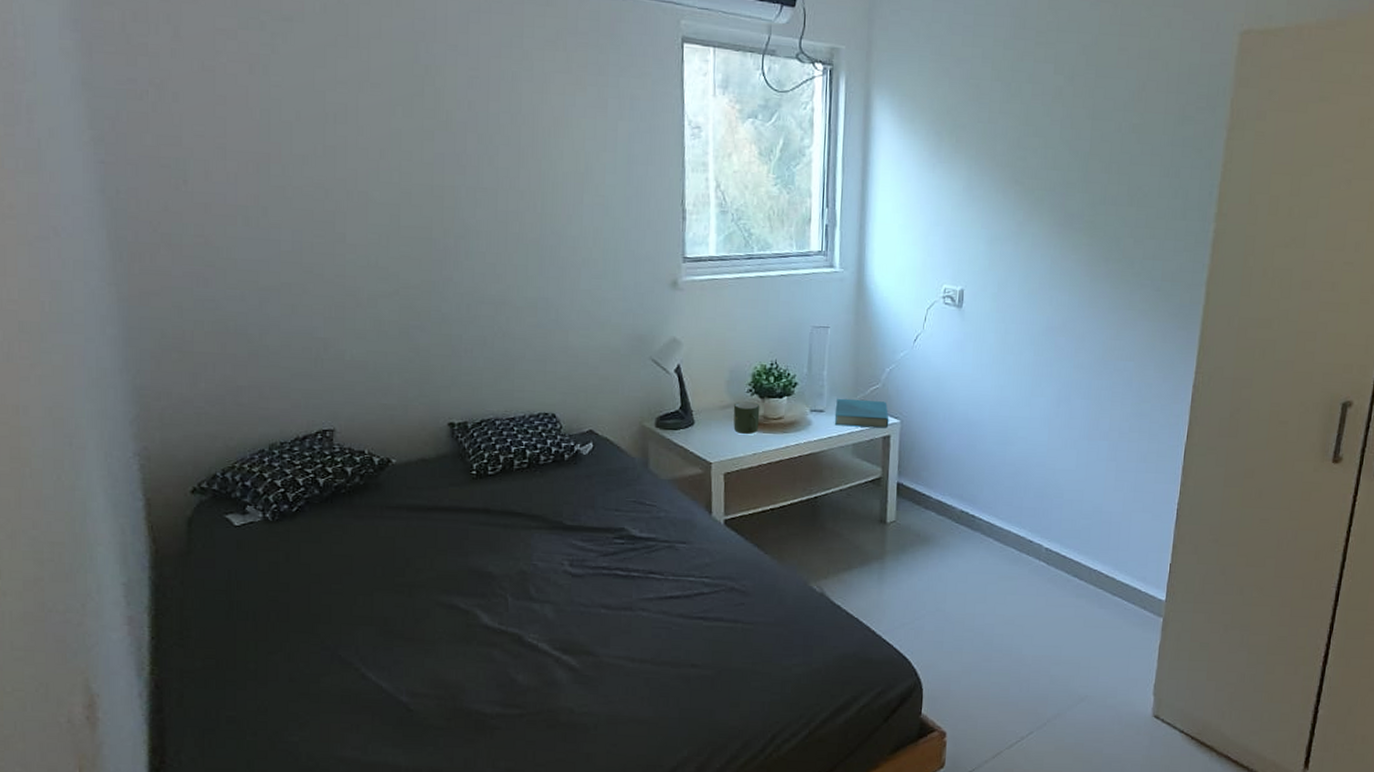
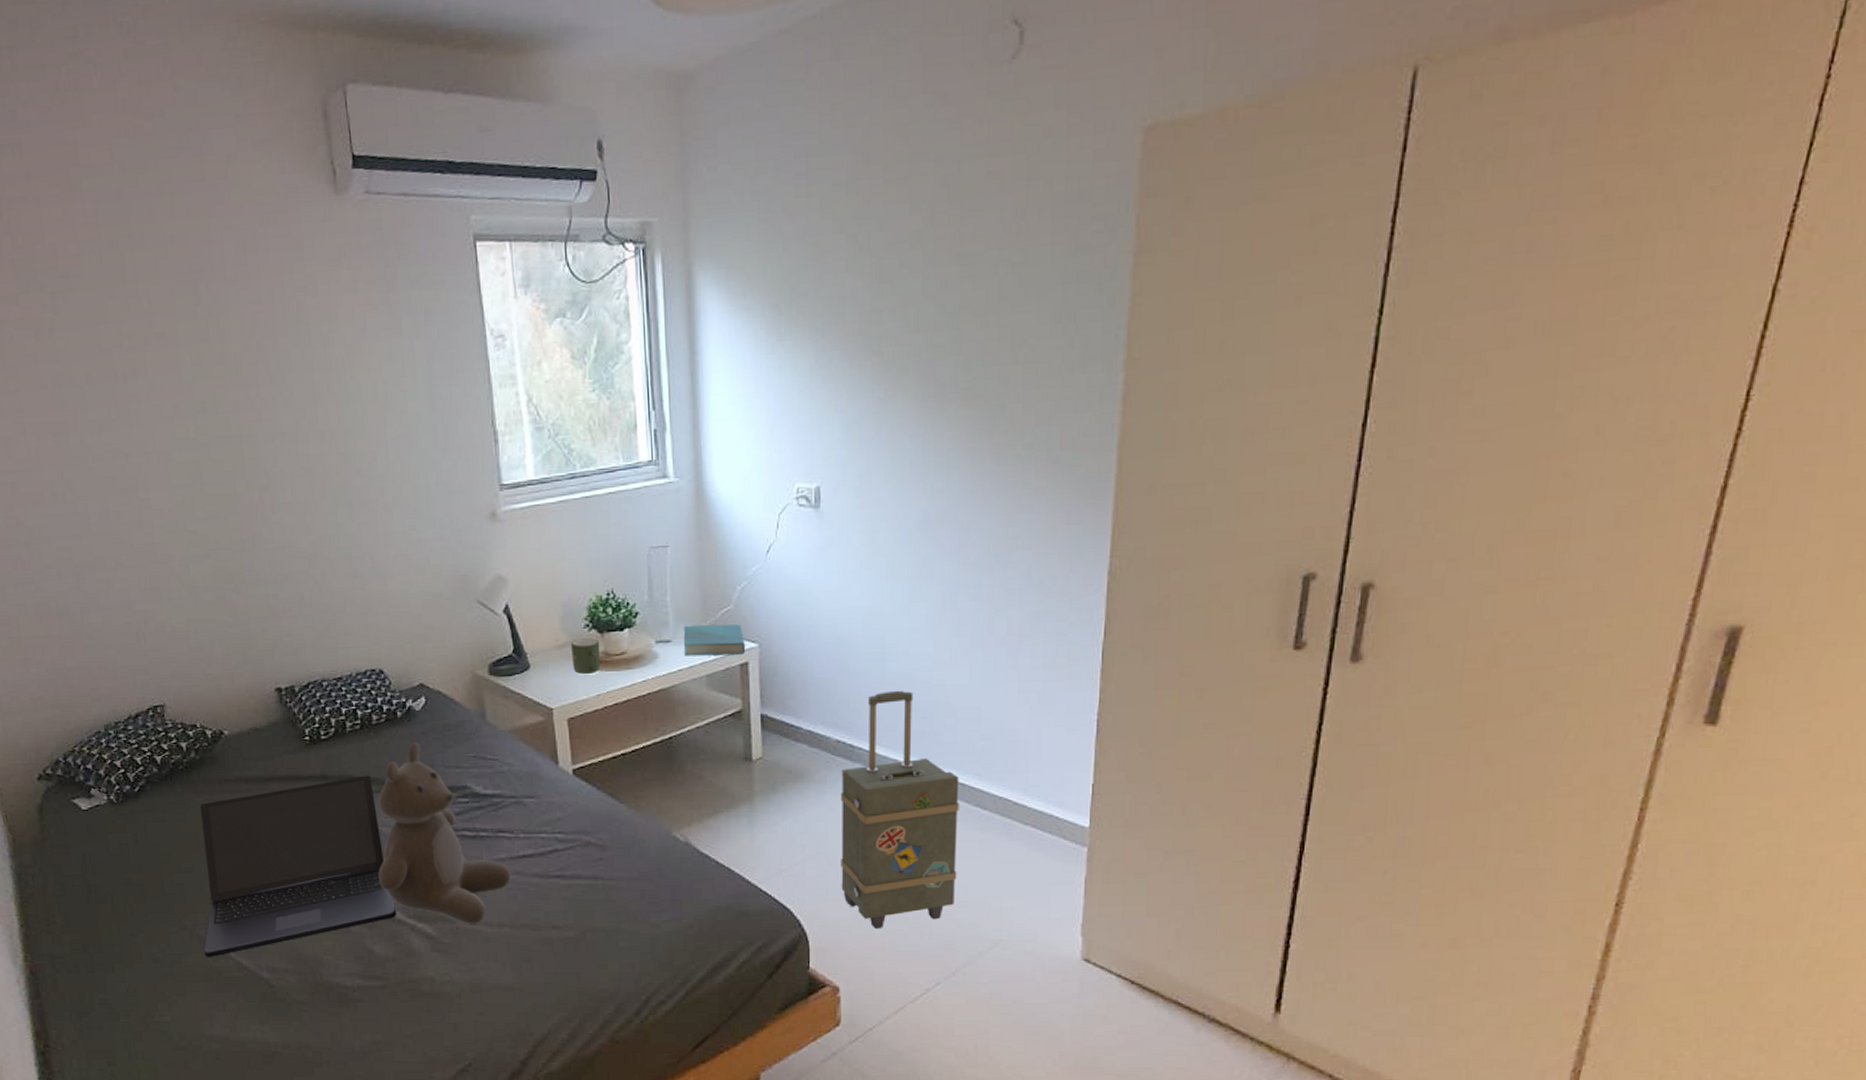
laptop: none [344,511,543,679] -> present [200,775,396,957]
teddy bear: none [529,484,658,659] -> present [377,742,512,924]
suitcase: none [955,470,1062,681] -> present [840,690,959,930]

